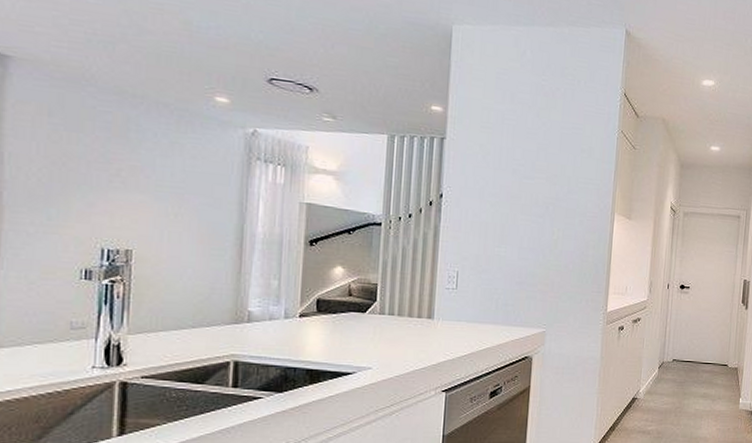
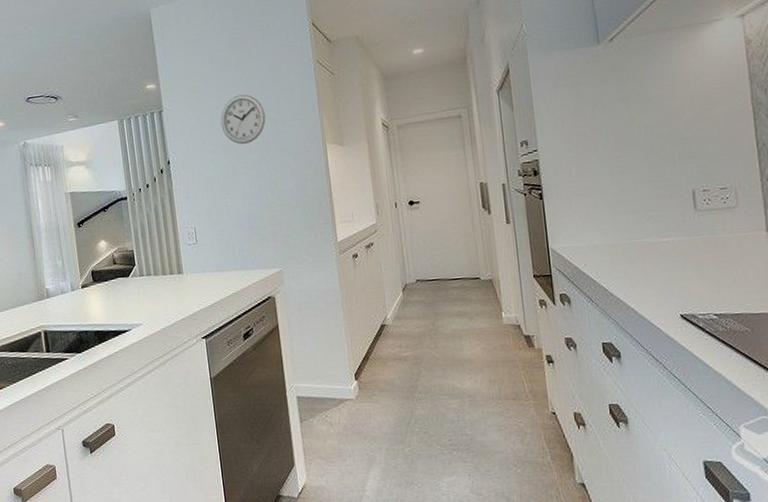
wall clock: none [509,143,559,196] -> present [220,94,266,145]

